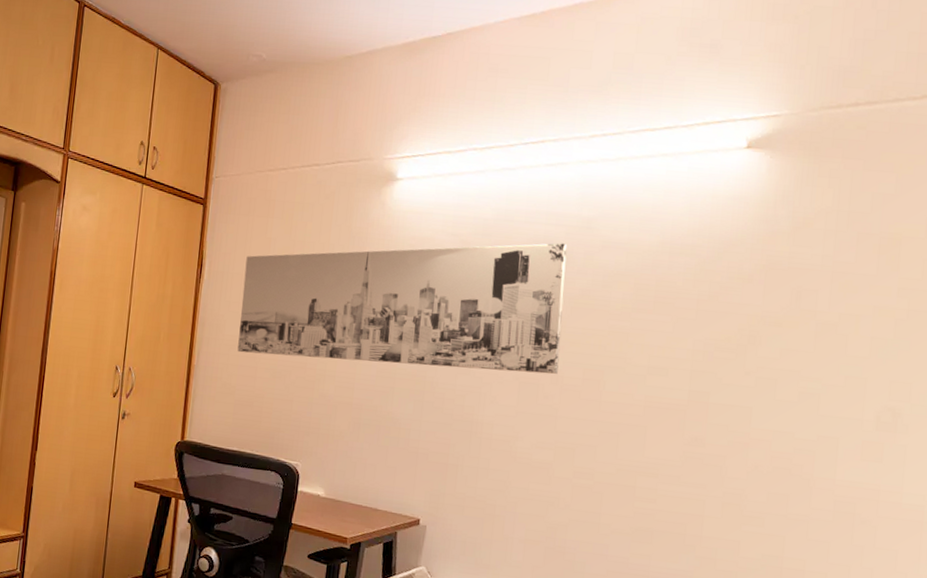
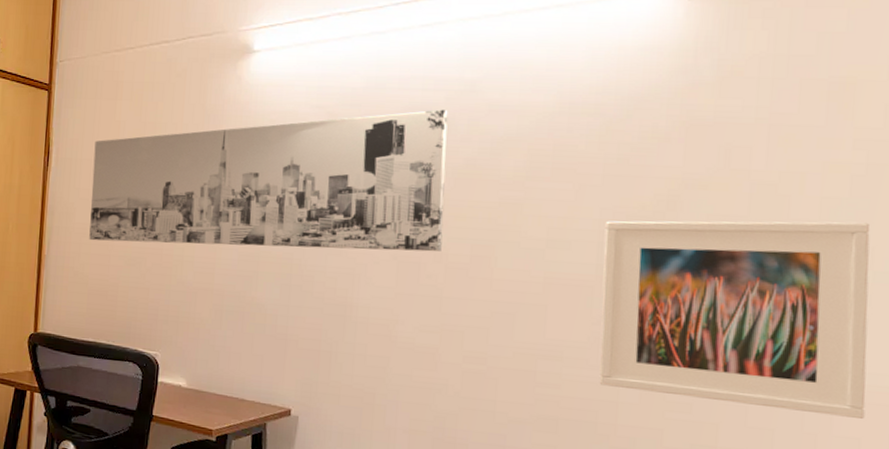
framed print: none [688,351,909,533] -> present [599,221,870,419]

